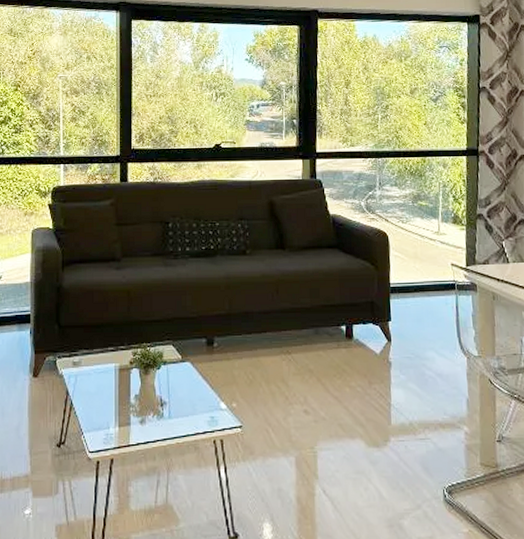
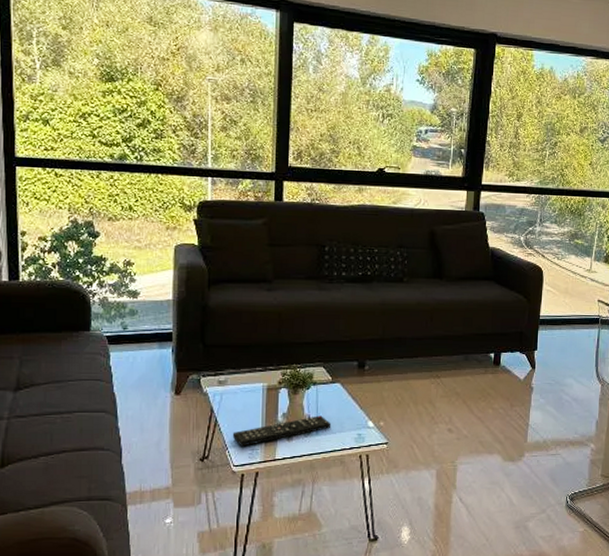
remote control: none [87,397,184,431] -> present [232,415,332,447]

